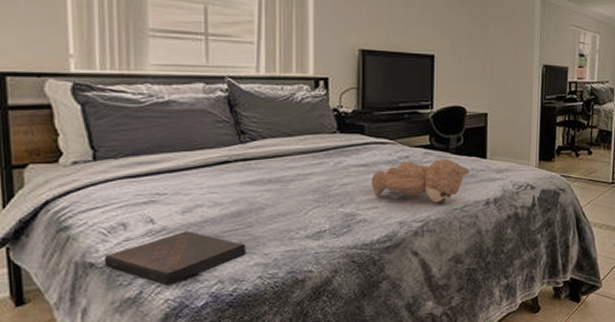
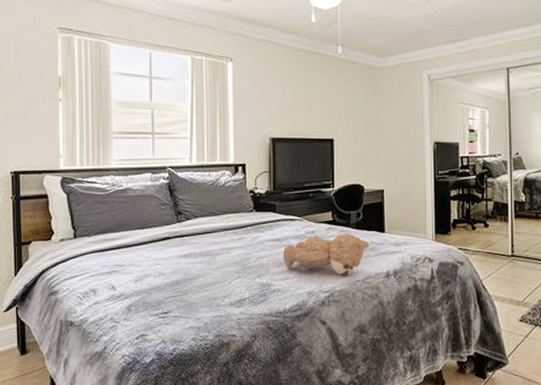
book: present [103,231,247,286] -> none [80,297,183,343]

